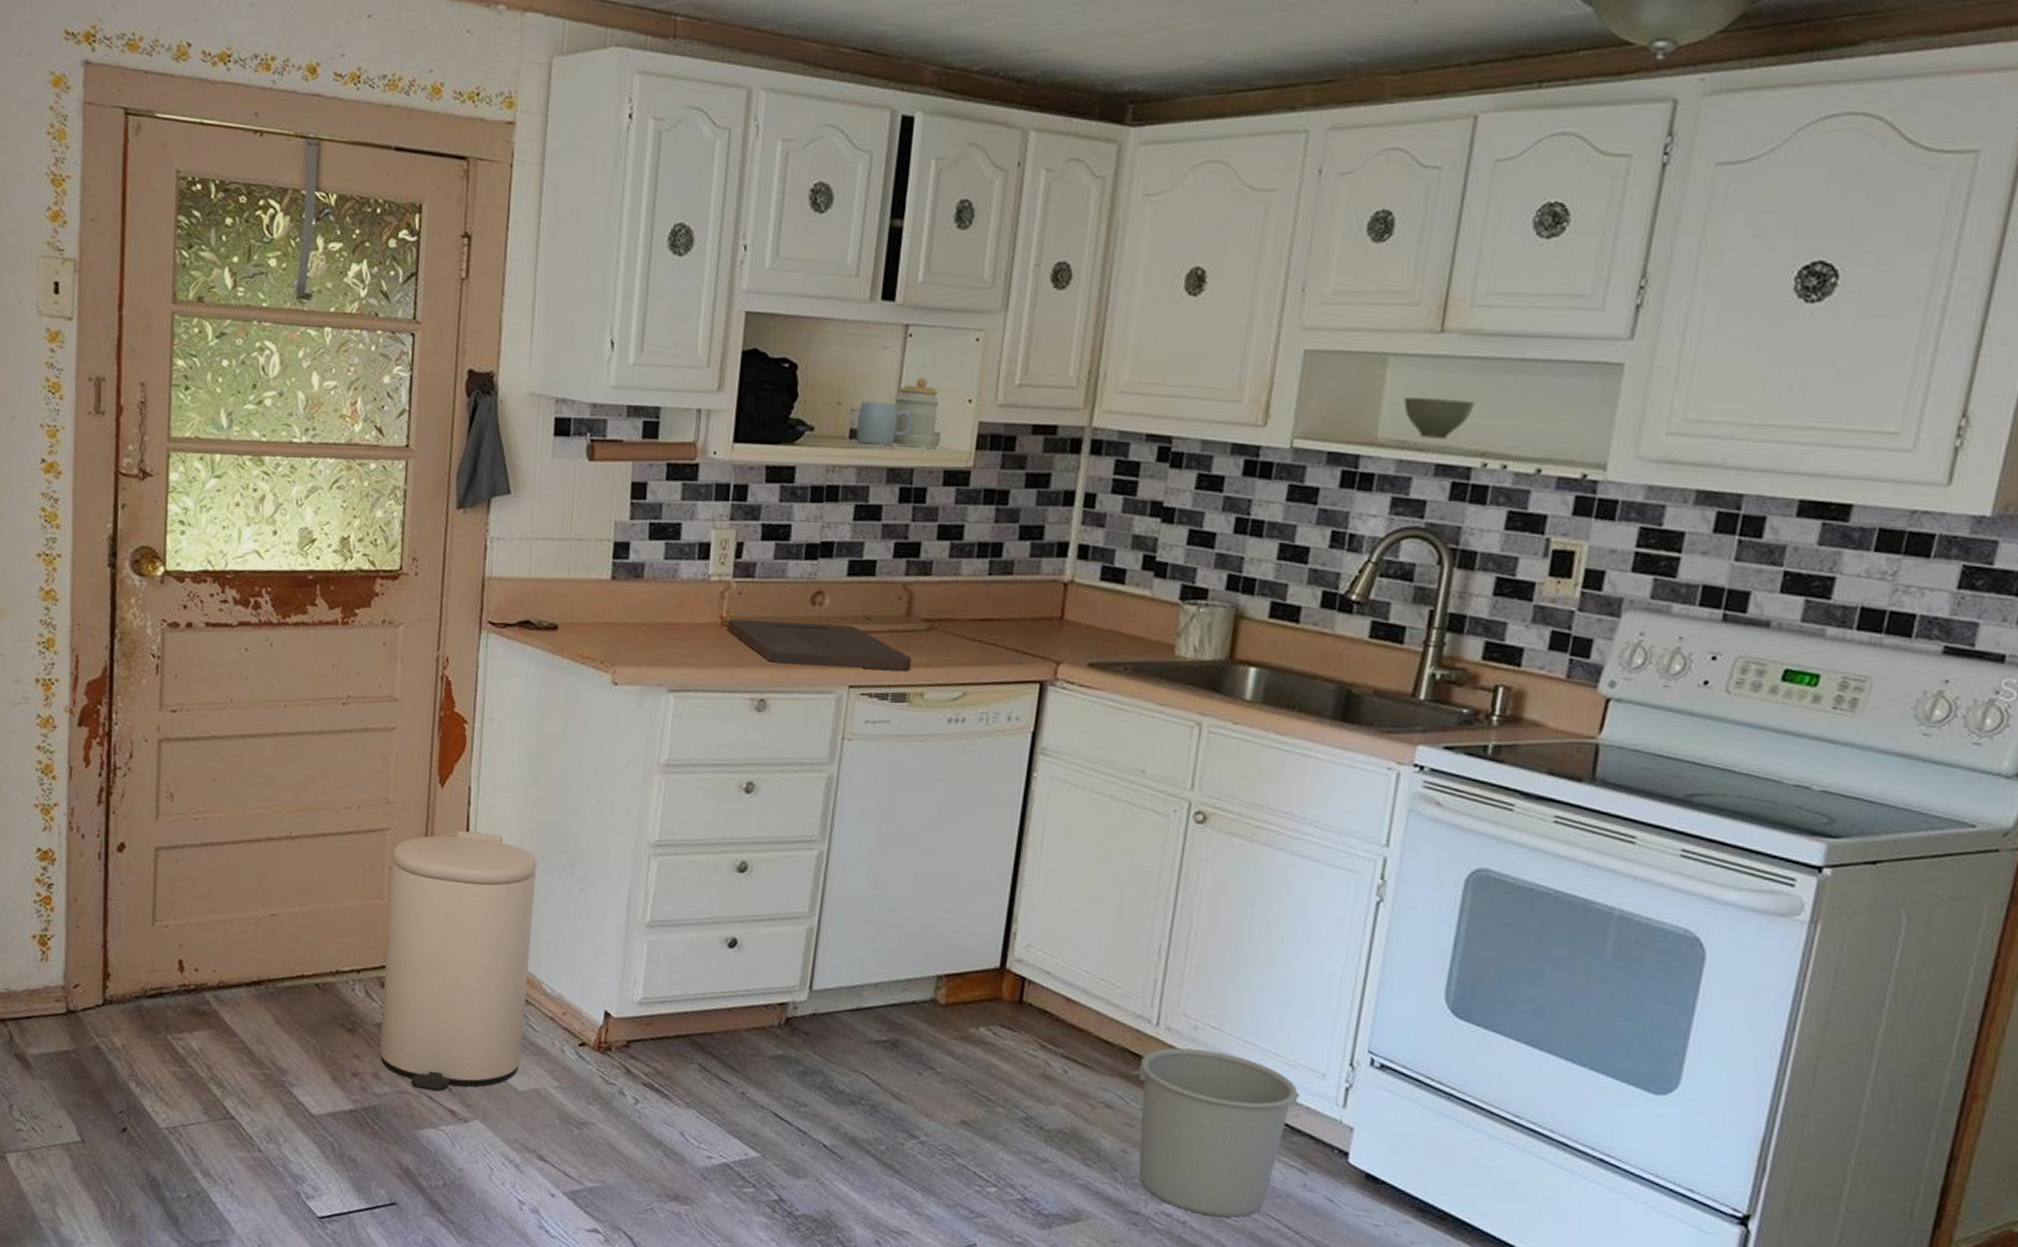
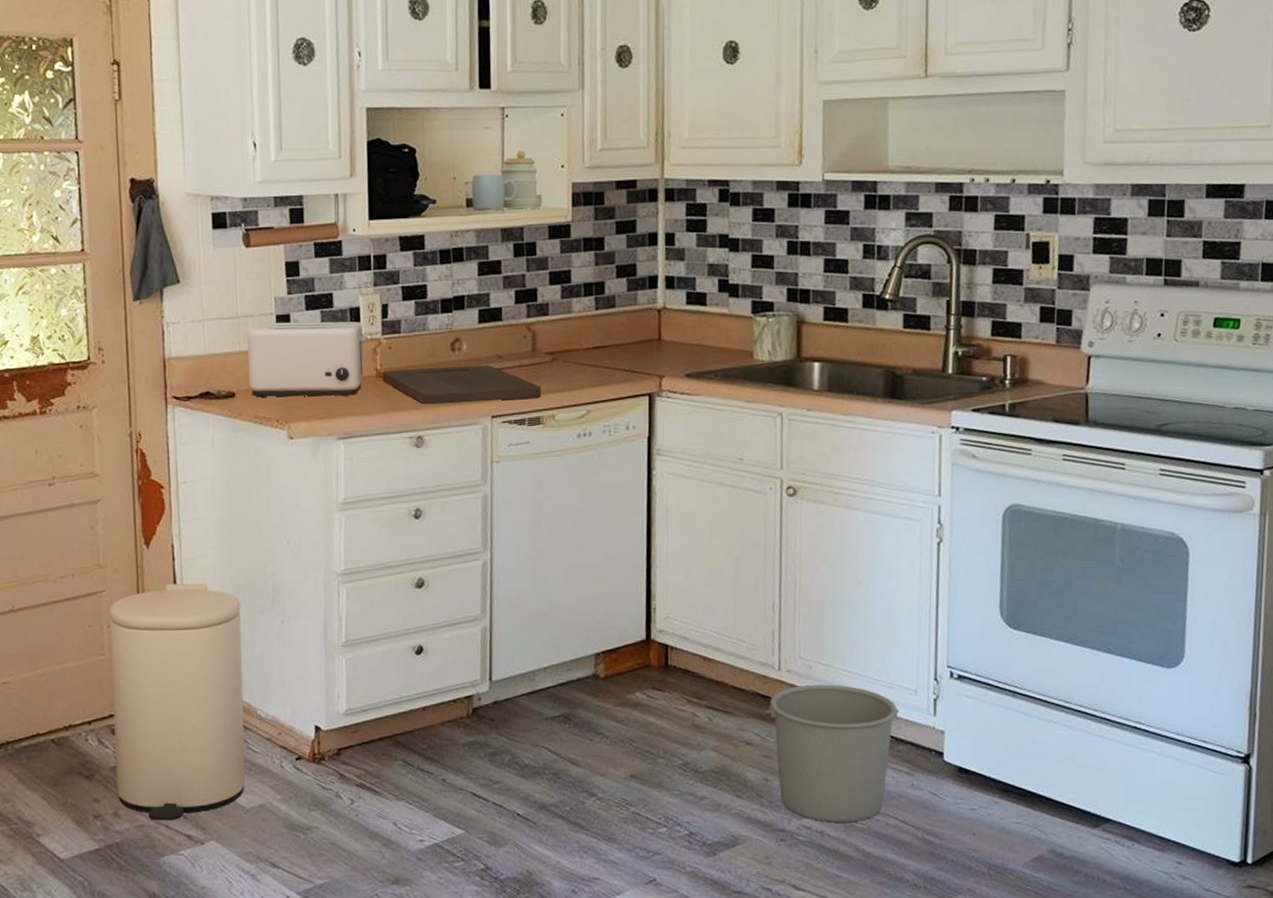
toaster: none [574,549,716,644] -> present [247,321,368,397]
bowl: present [1403,396,1476,439] -> none [904,130,959,163]

